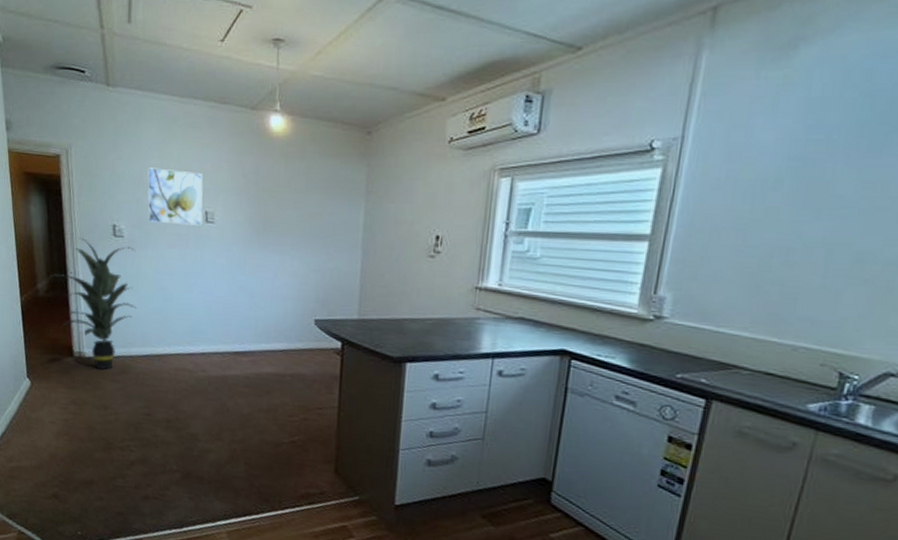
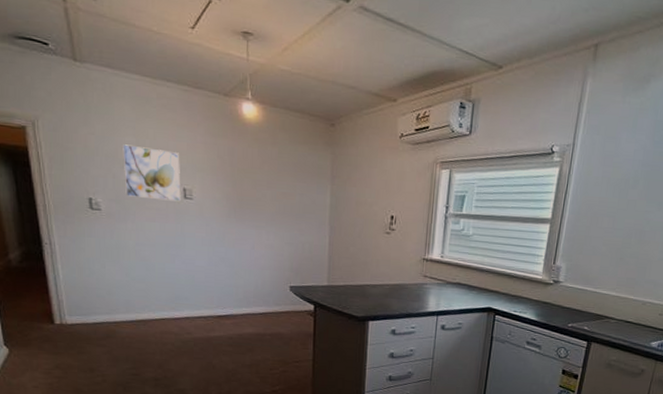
indoor plant: present [49,238,136,370] -> none [22,210,118,336]

